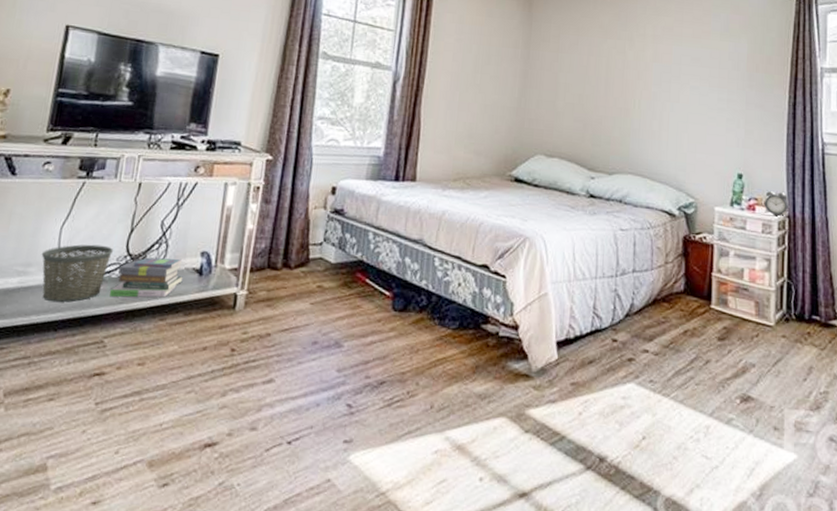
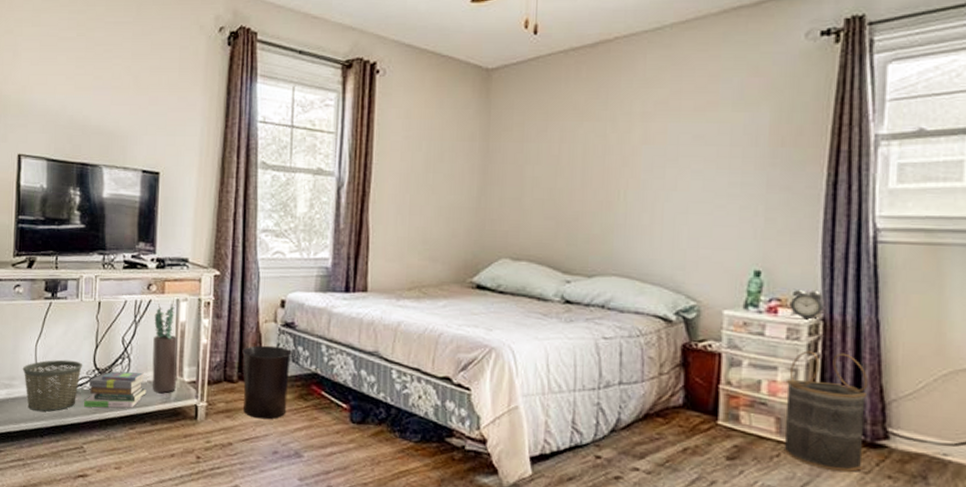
vase: none [189,182,224,282] -> present [152,298,178,394]
waste bin: none [285,231,339,308] -> present [242,345,292,420]
basket: none [761,243,822,350] -> present [783,350,869,473]

